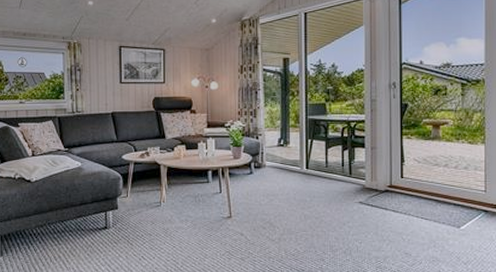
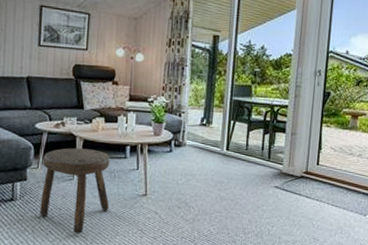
stool: none [131,176,196,258] -> present [40,148,110,234]

